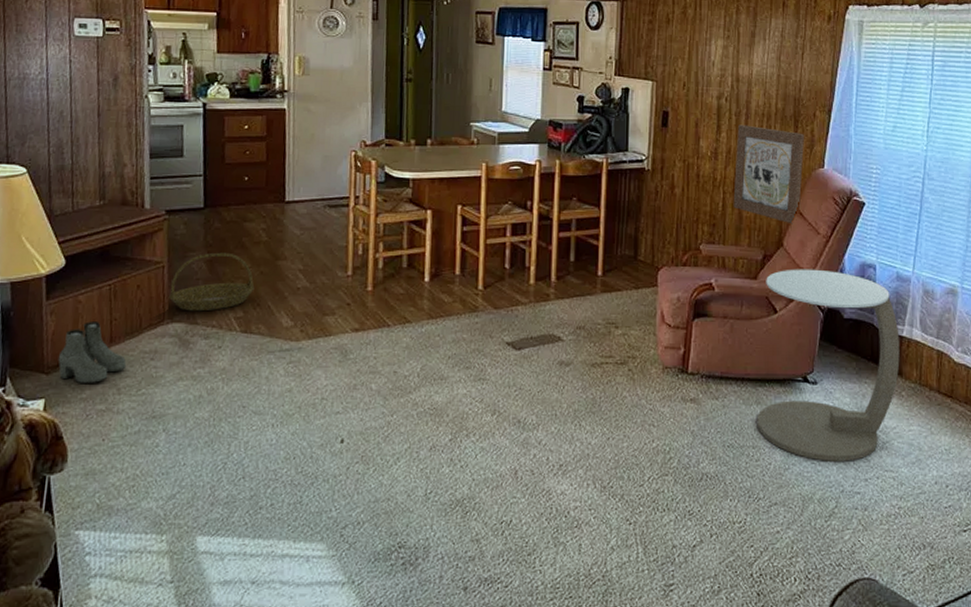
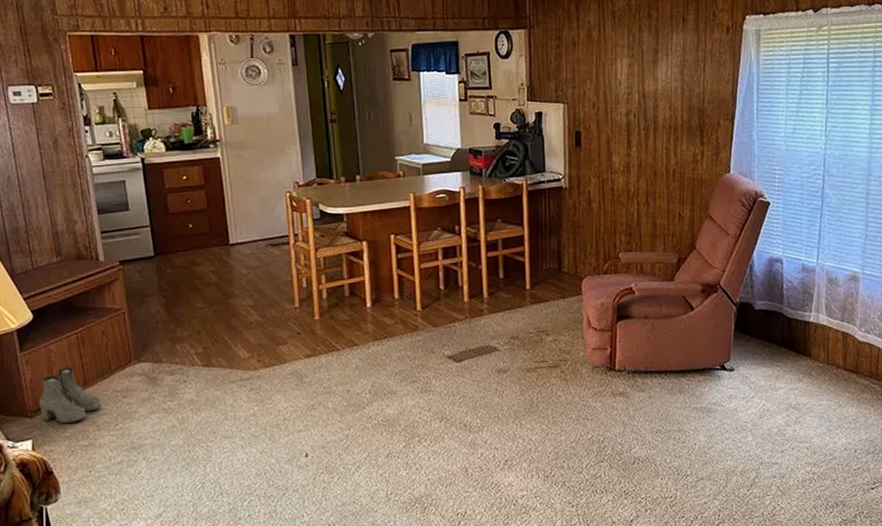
basket: present [169,252,255,312] -> none [132,295,211,352]
wall art: present [733,124,805,224] -> none [646,138,711,228]
side table: present [757,269,900,461] -> none [681,267,809,438]

